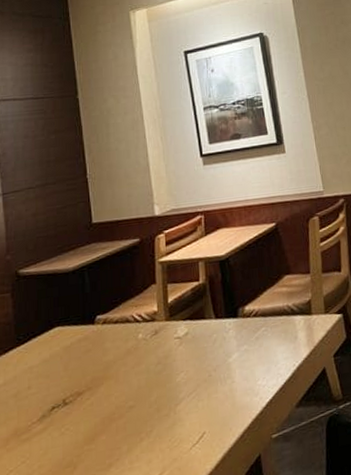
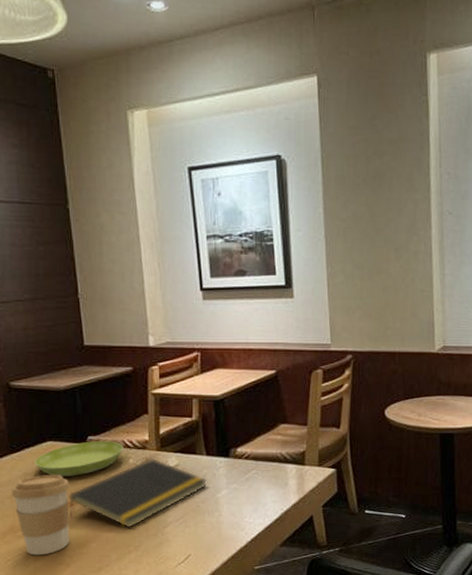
coffee cup: none [16,362,78,461] -> present [11,475,70,556]
saucer: none [41,317,133,365] -> present [34,441,124,476]
notepad: none [77,328,218,412] -> present [69,457,208,528]

